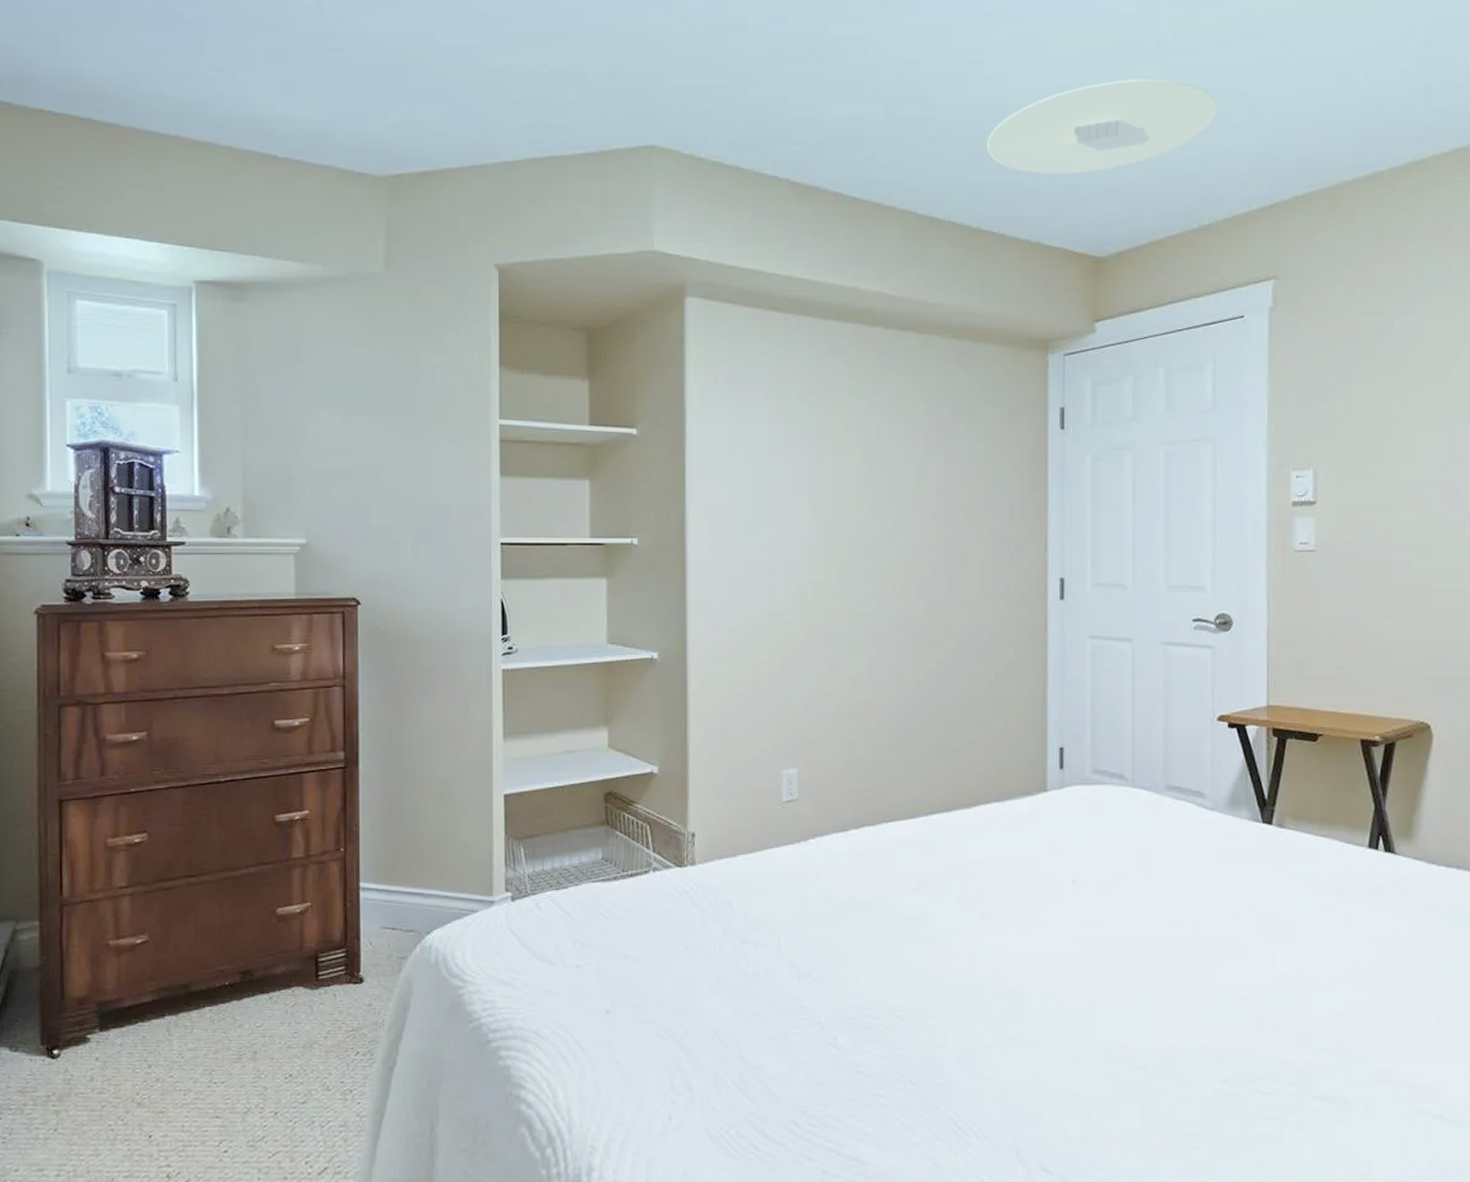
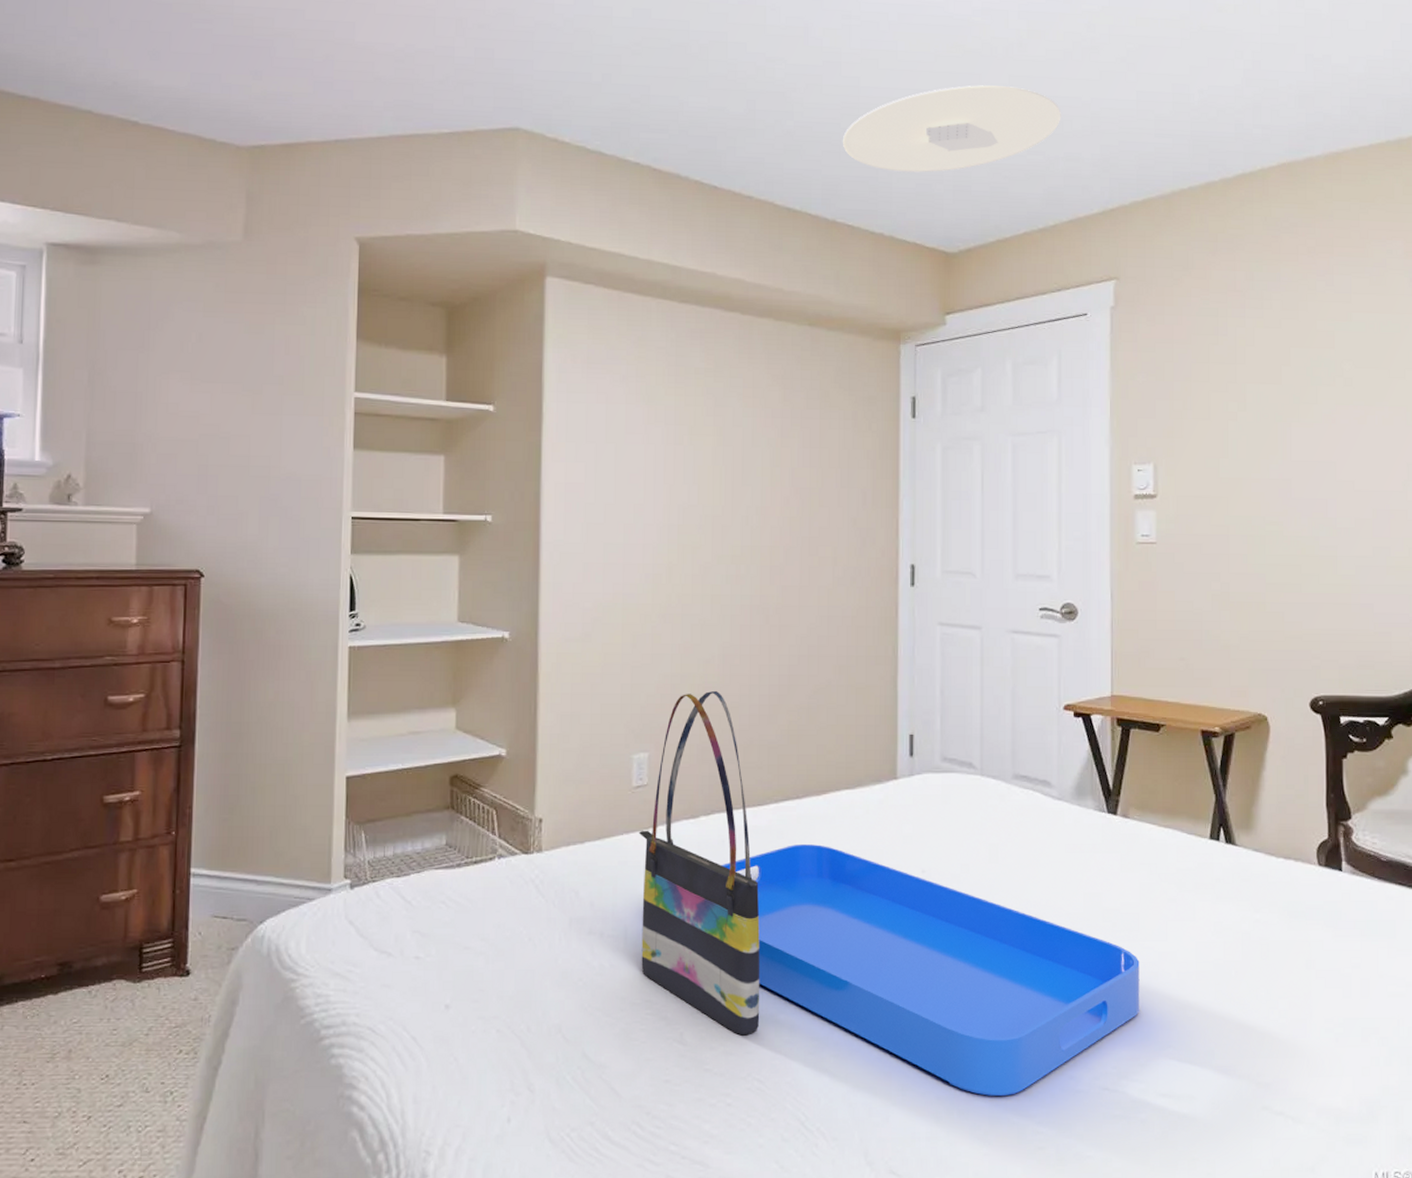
tote bag: none [789,706,912,1040] -> present [638,690,760,1036]
serving tray: none [871,856,1294,1099] -> present [721,844,1140,1097]

